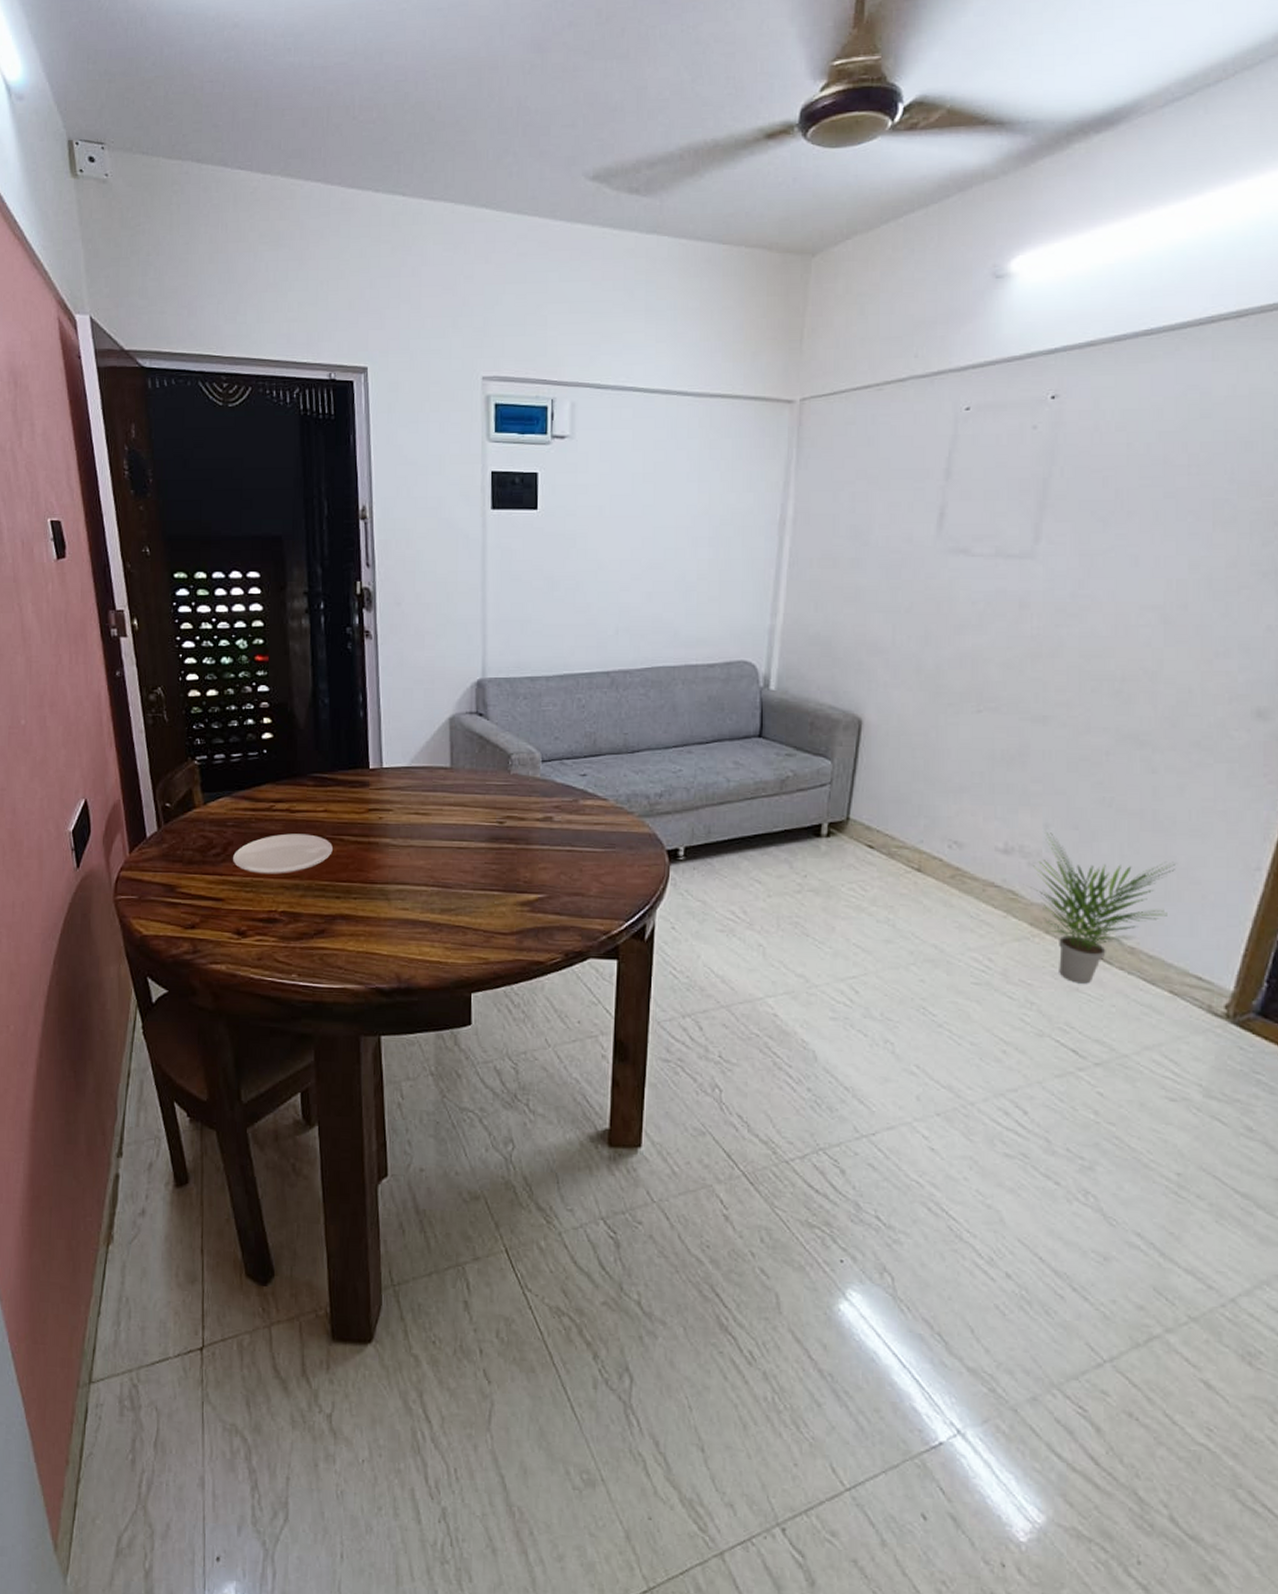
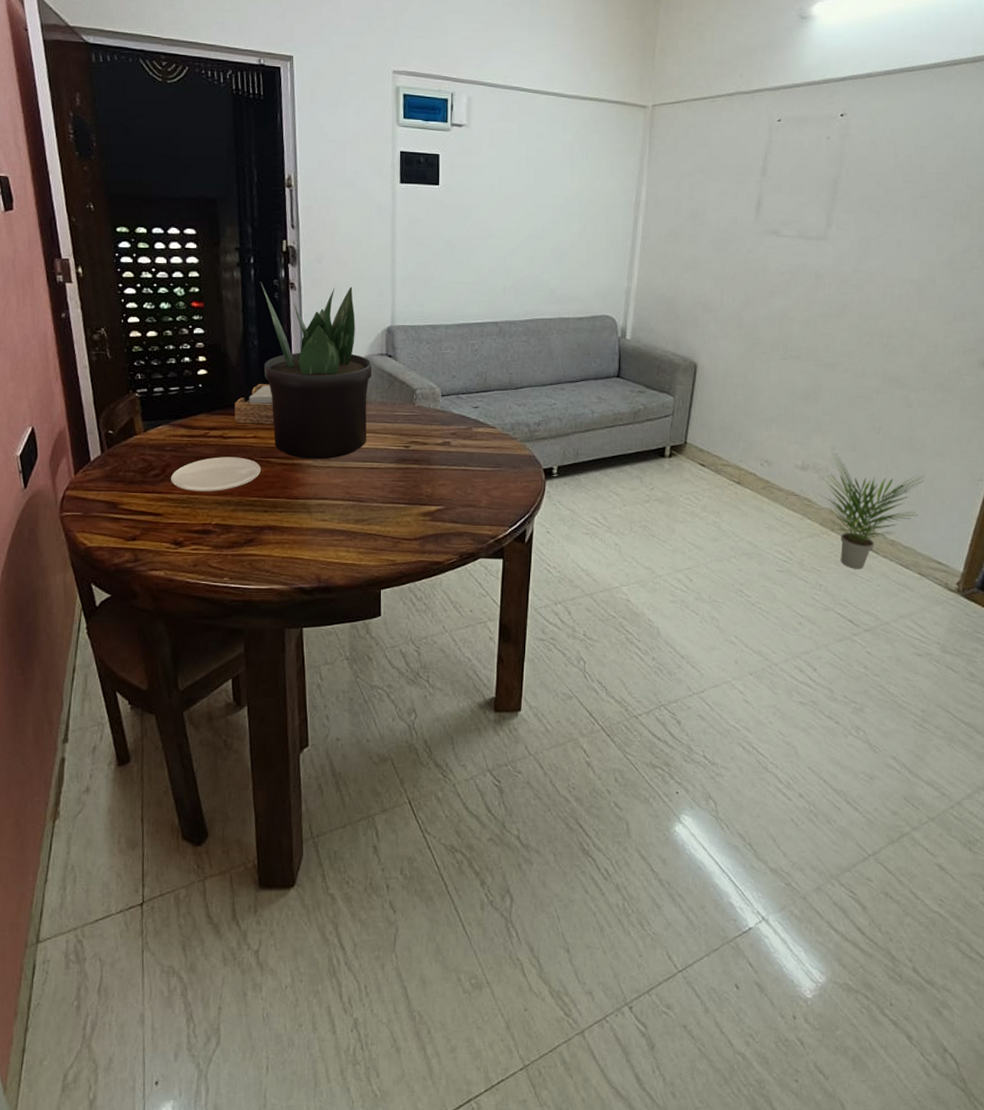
napkin holder: none [303,748,348,796] -> present [234,383,275,424]
planter: none [331,630,460,838] -> present [260,282,372,460]

